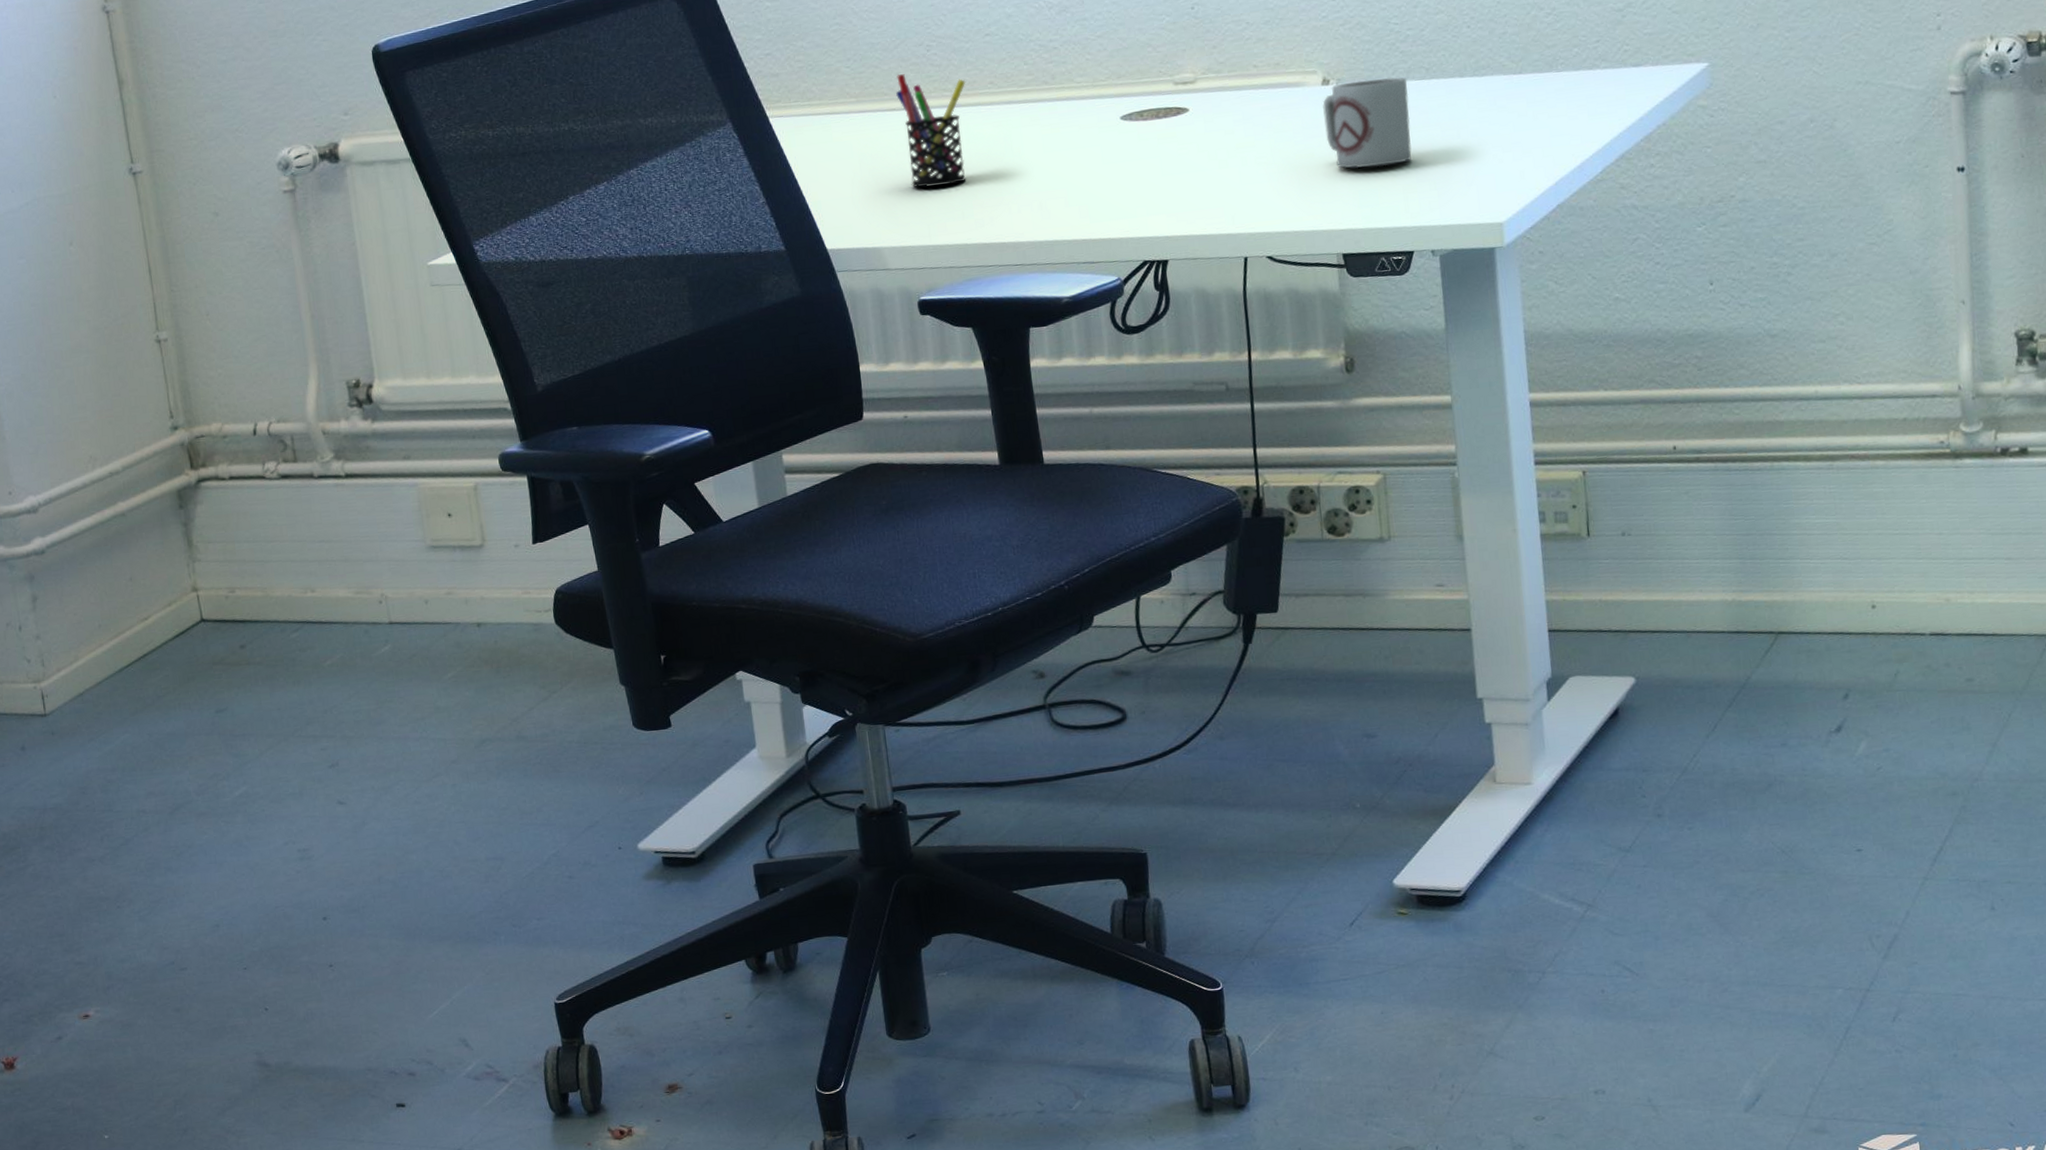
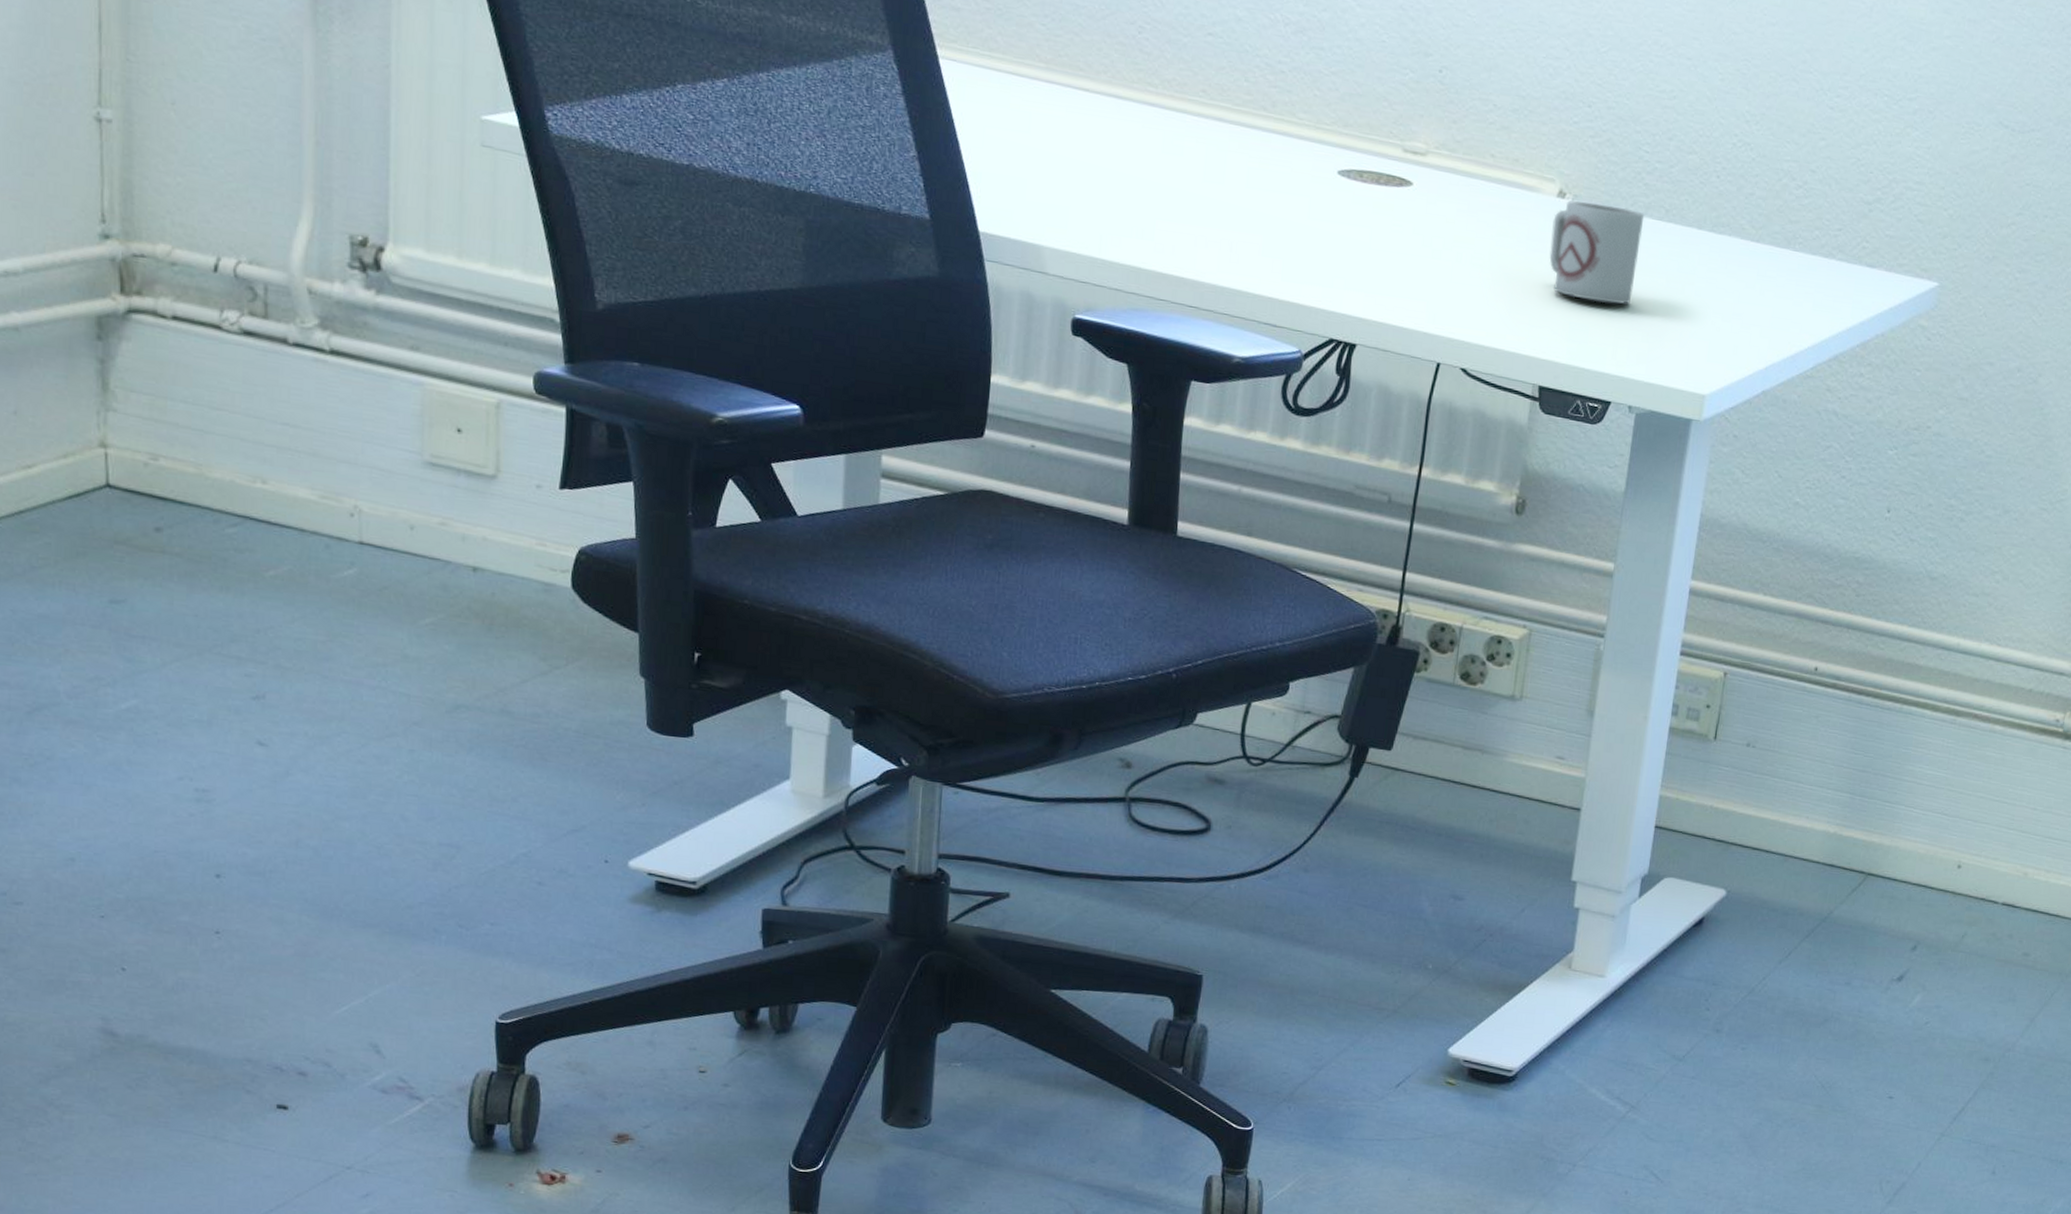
pen holder: present [896,74,966,188] -> none [1090,51,1176,196]

